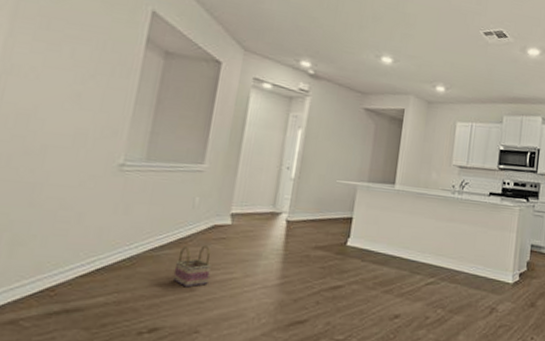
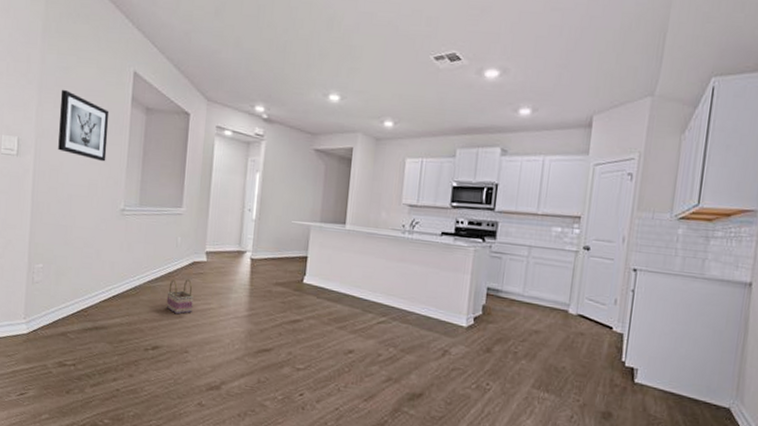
wall art: none [32,20,114,108] -> present [58,89,110,162]

